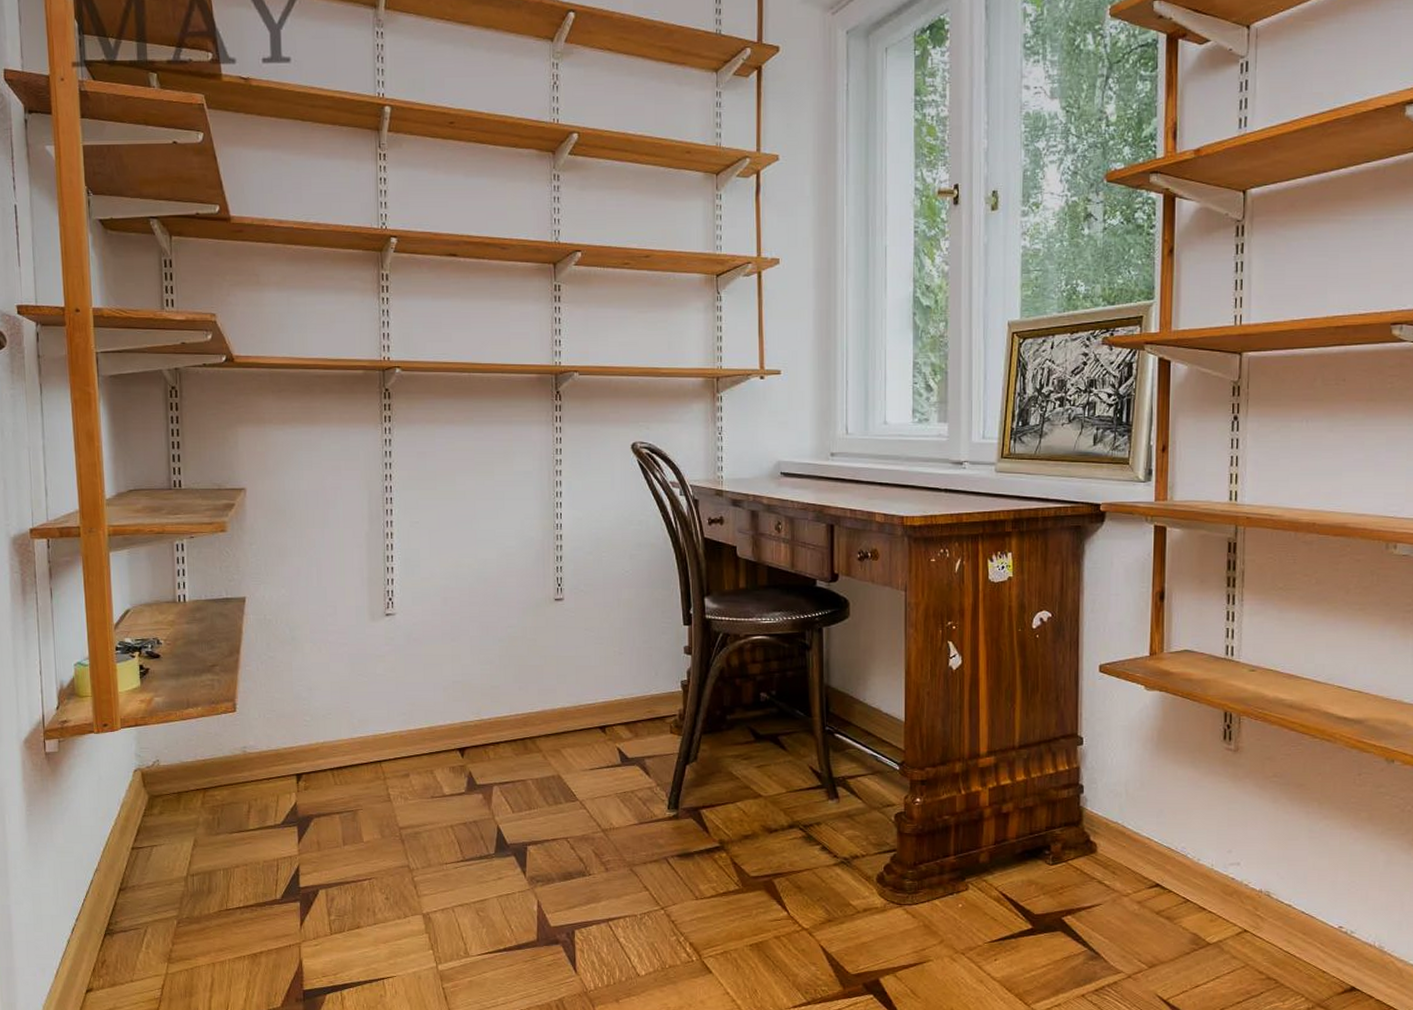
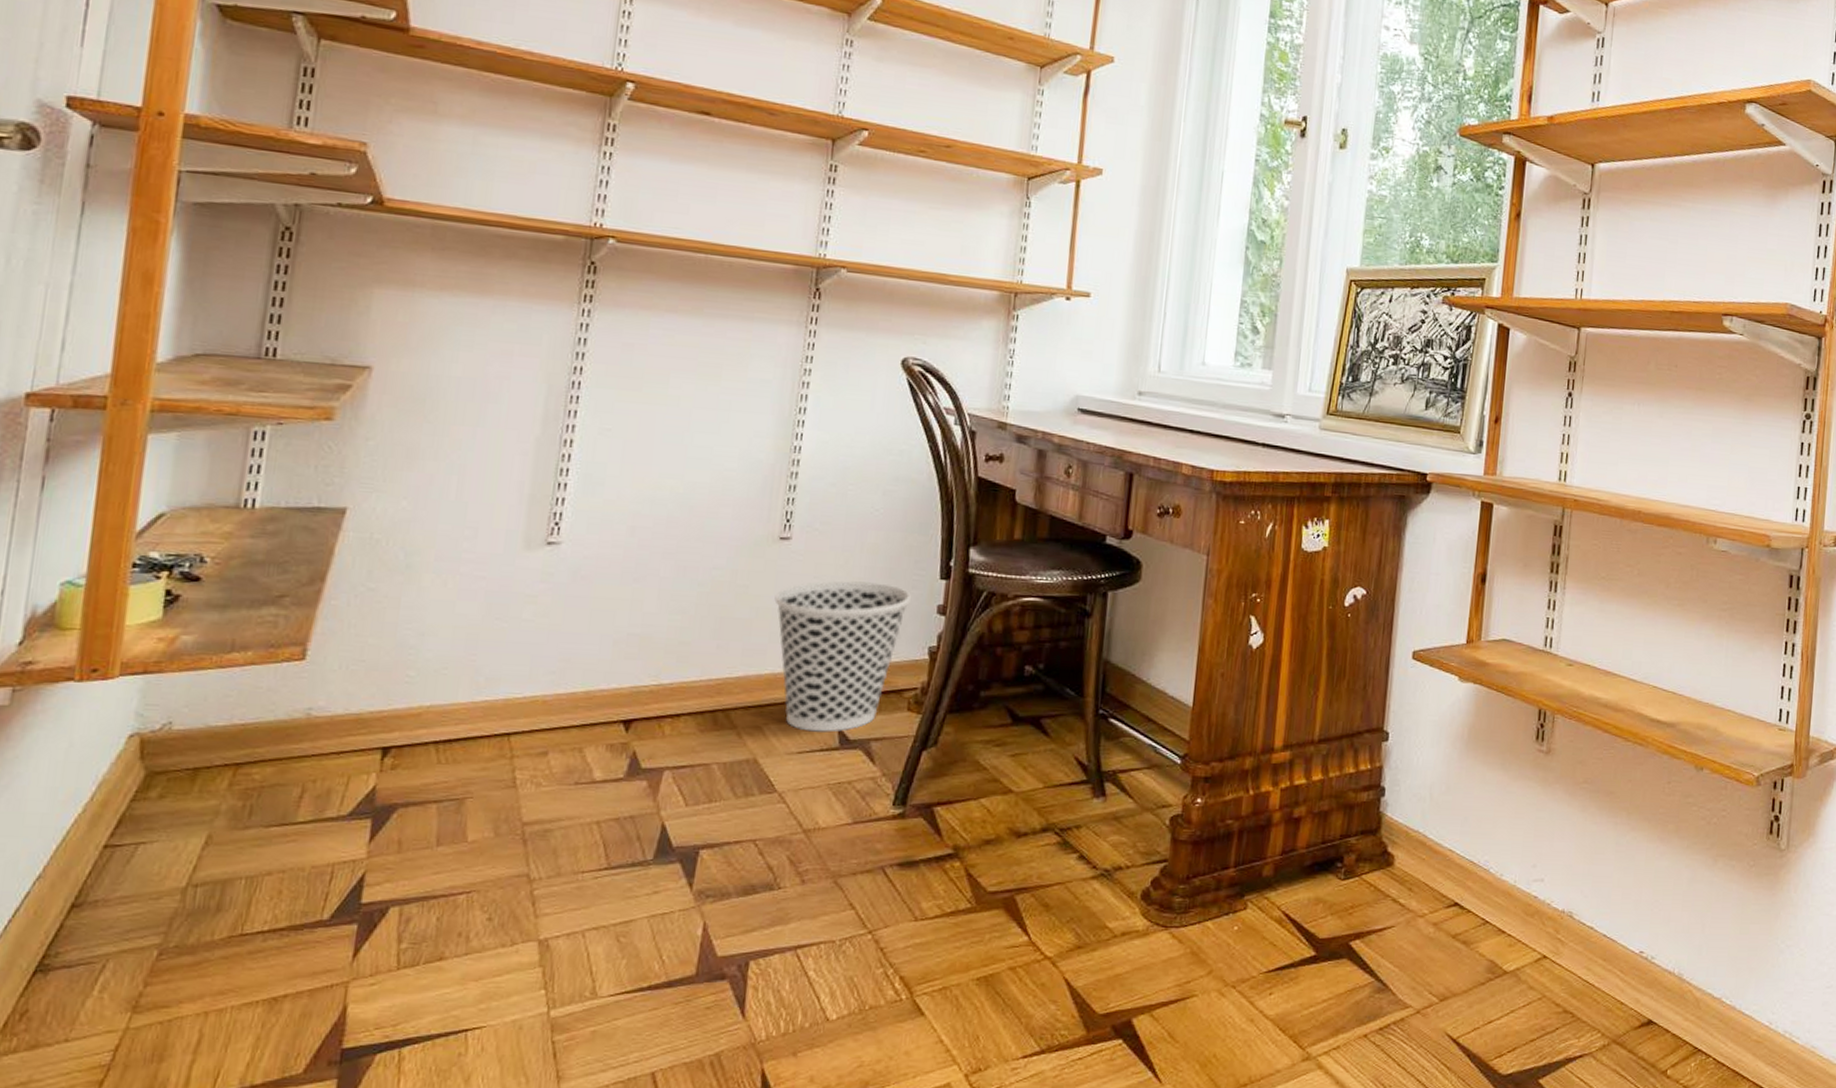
wastebasket: none [557,631,662,753] -> present [774,581,911,732]

